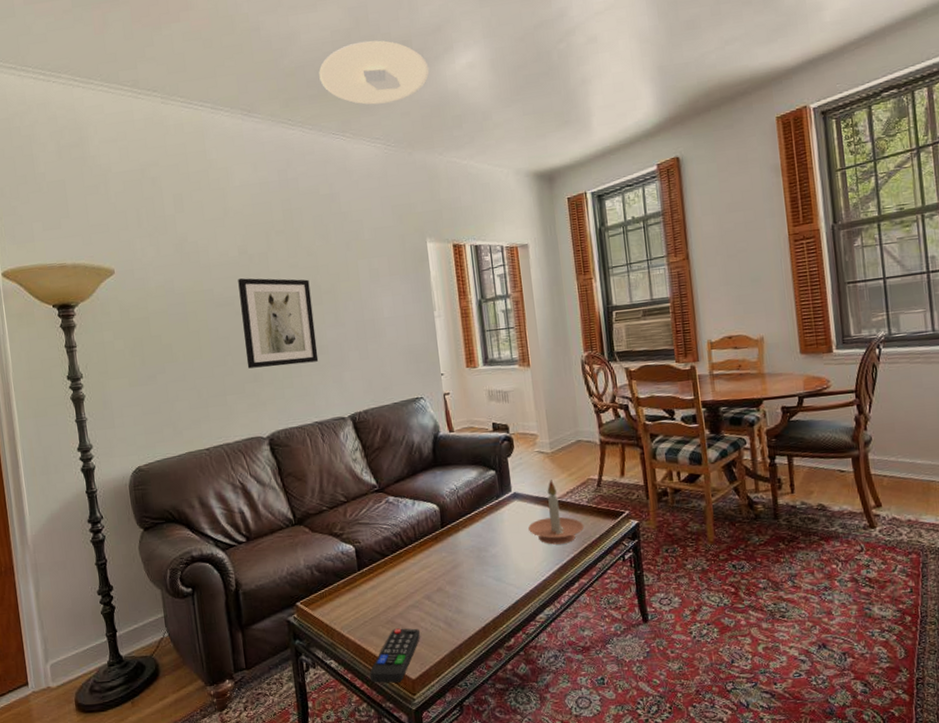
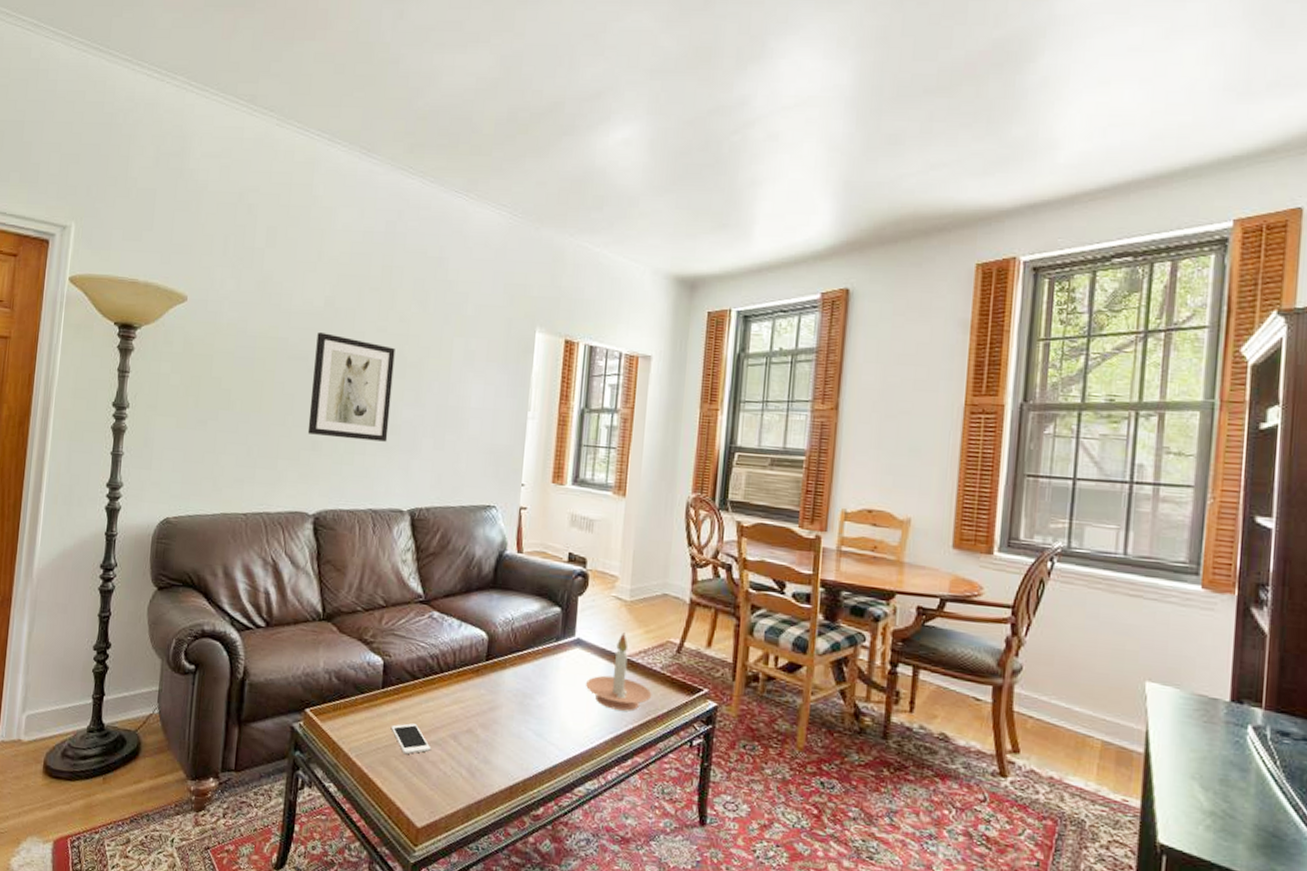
ceiling light: present [319,40,430,105] -> none [453,95,579,169]
remote control: present [370,628,420,683] -> none [370,764,437,827]
cell phone: none [372,593,411,622] -> present [391,722,431,755]

